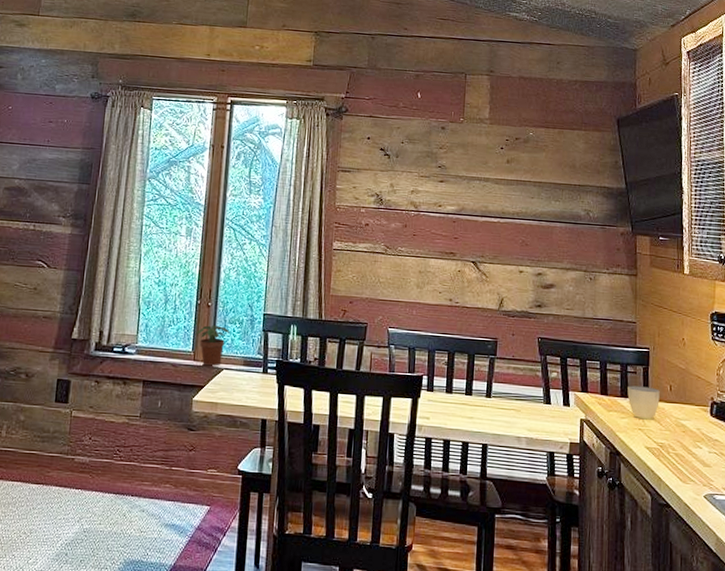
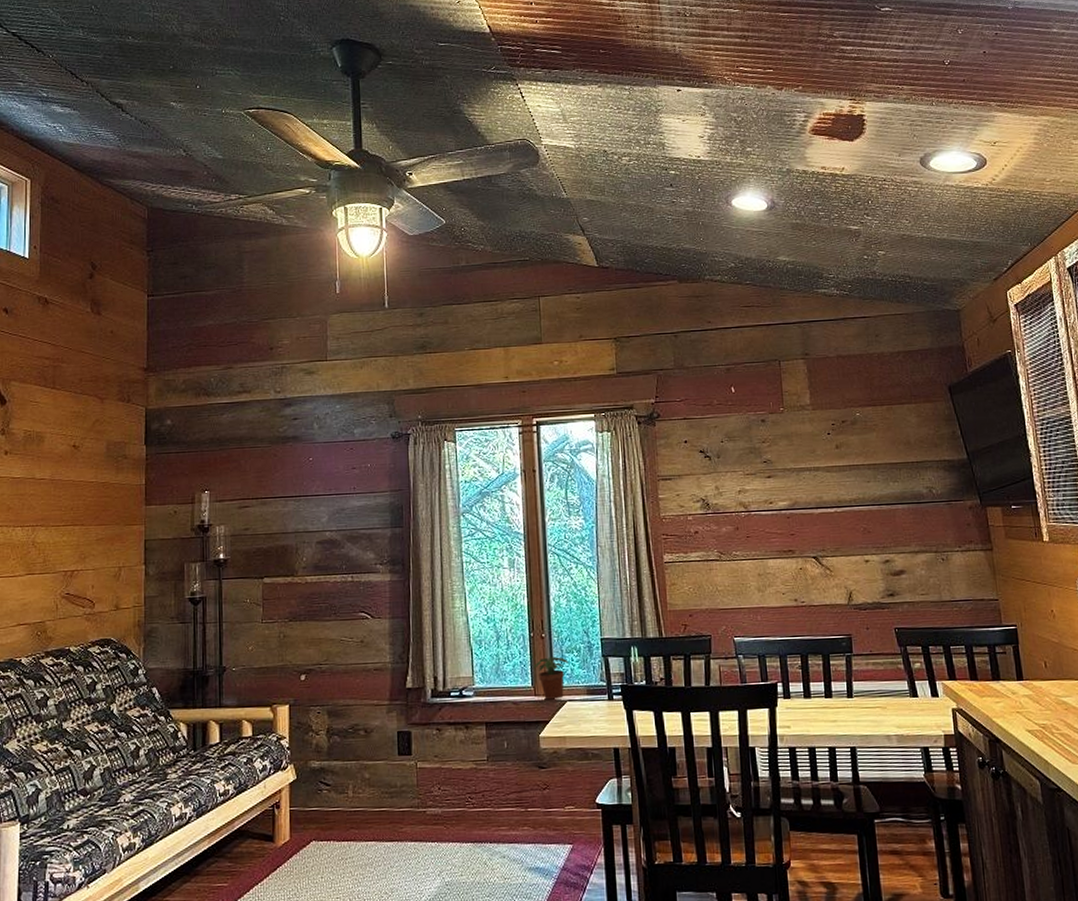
cup: present [627,385,660,420] -> none [998,666,1036,701]

